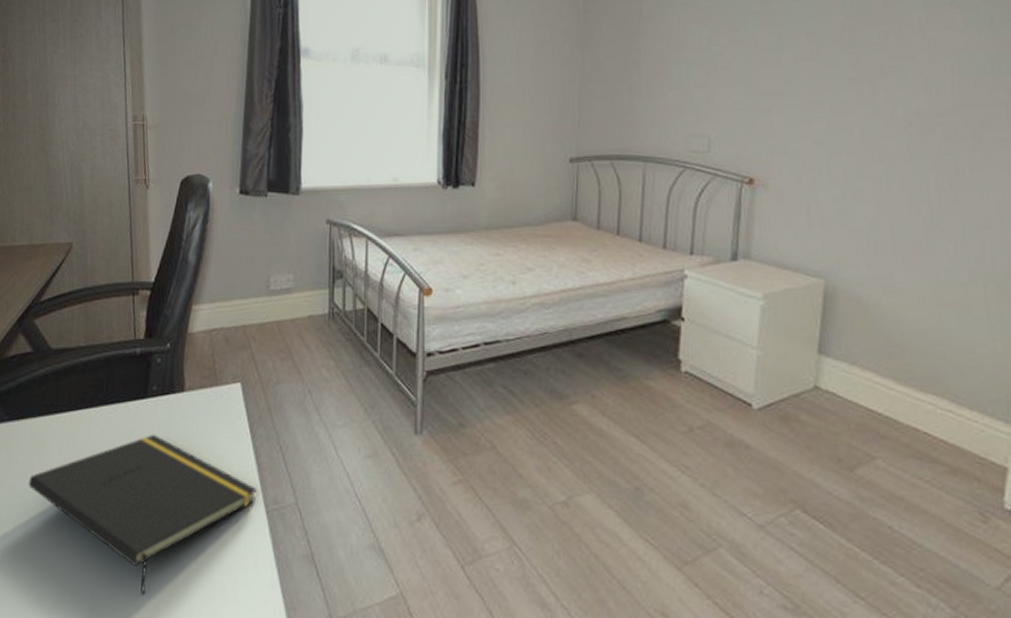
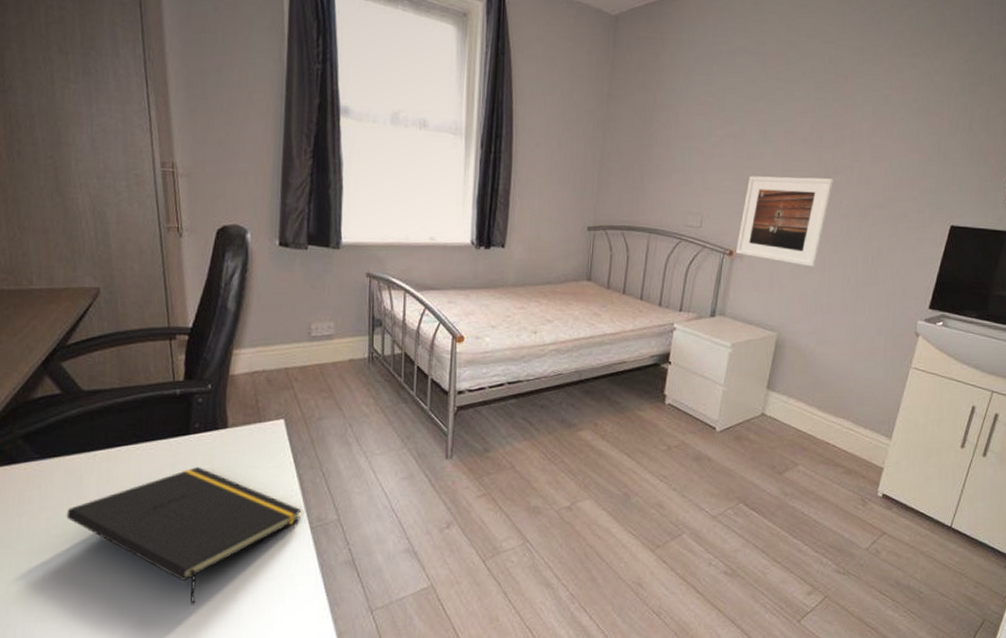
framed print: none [756,84,881,195] -> present [735,176,834,267]

